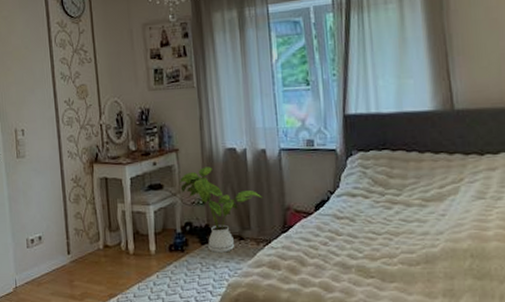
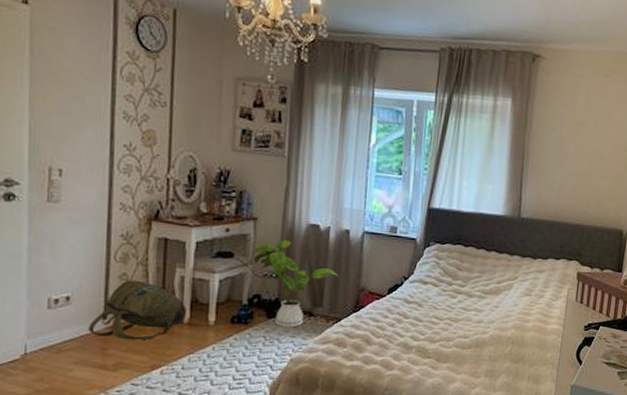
backpack: none [57,218,132,272] -> present [88,280,187,341]

